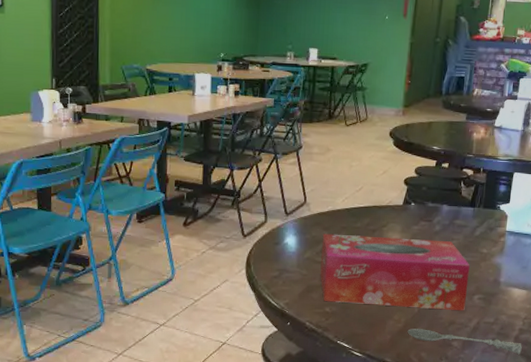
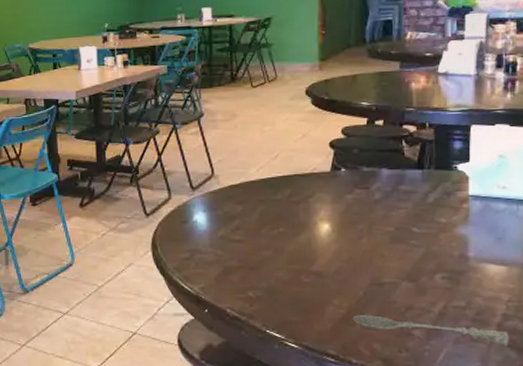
tissue box: present [320,233,470,311] -> none [236,208,426,294]

